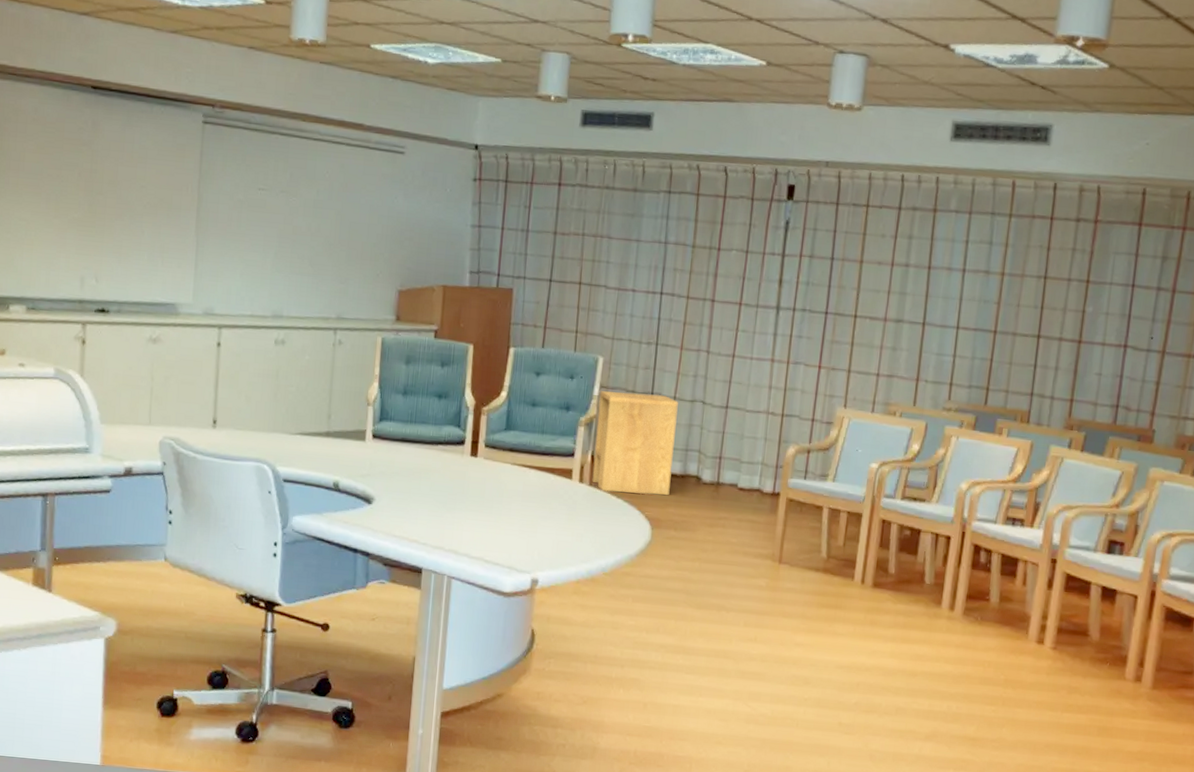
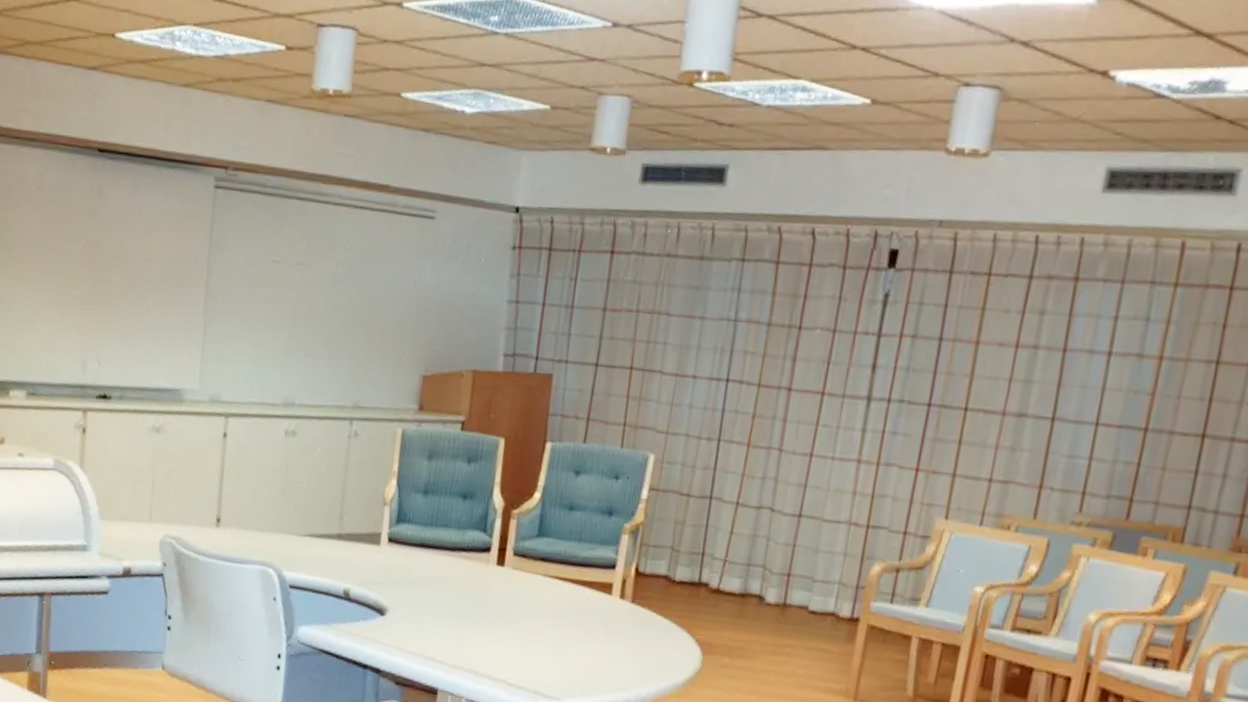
side table: present [592,391,678,496] -> none [634,494,742,618]

